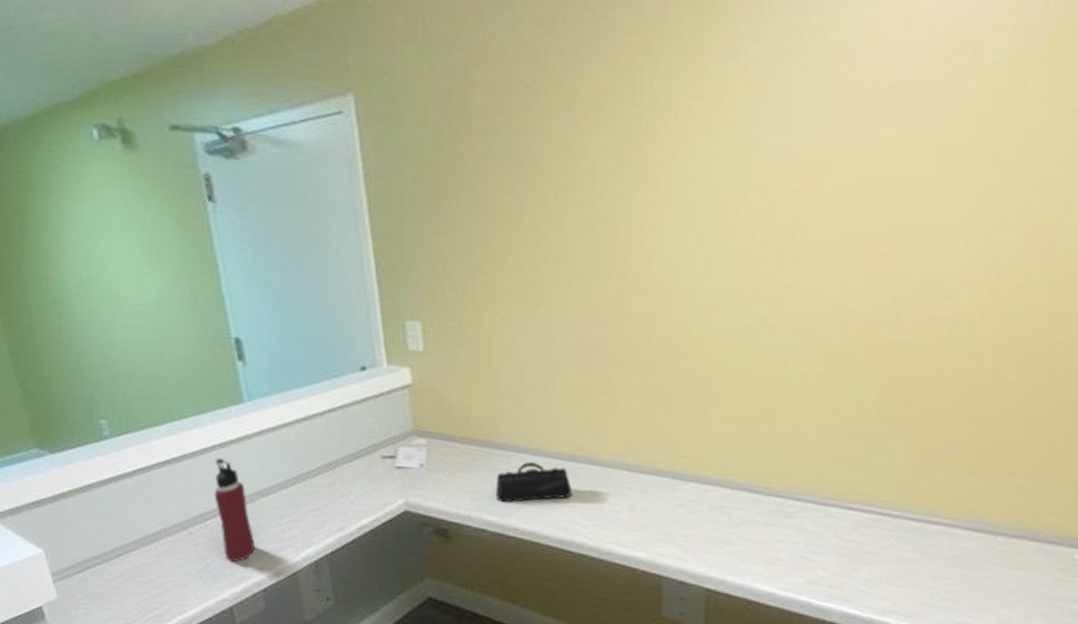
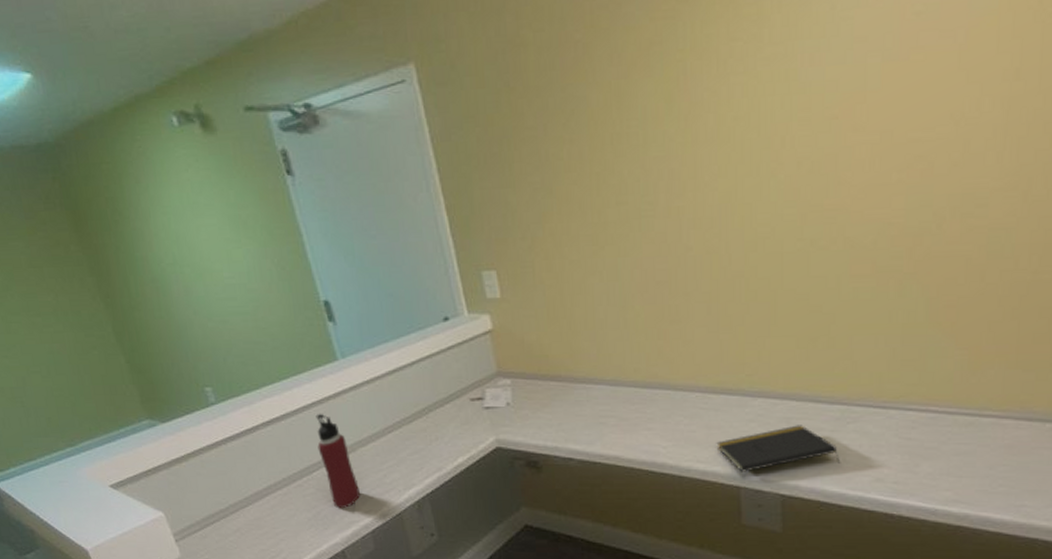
pencil case: present [495,462,572,503] -> none [578,392,650,432]
notepad: none [641,514,772,561] -> present [716,425,840,472]

